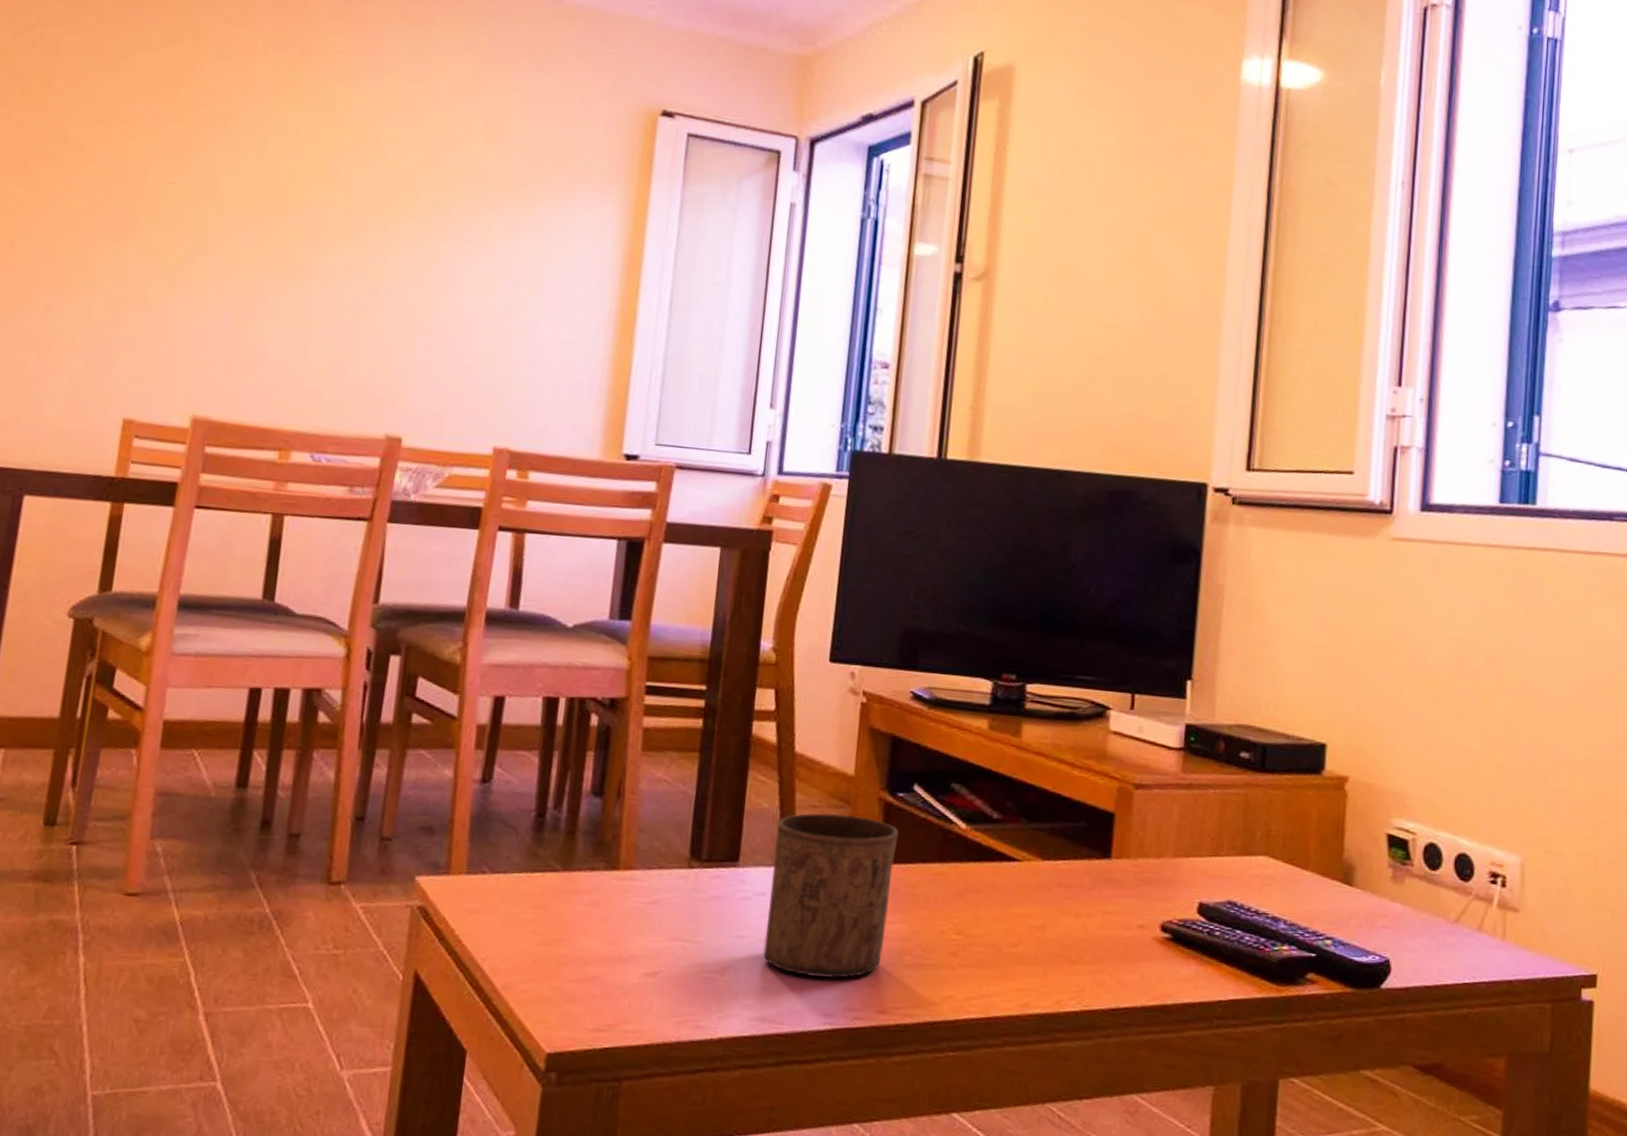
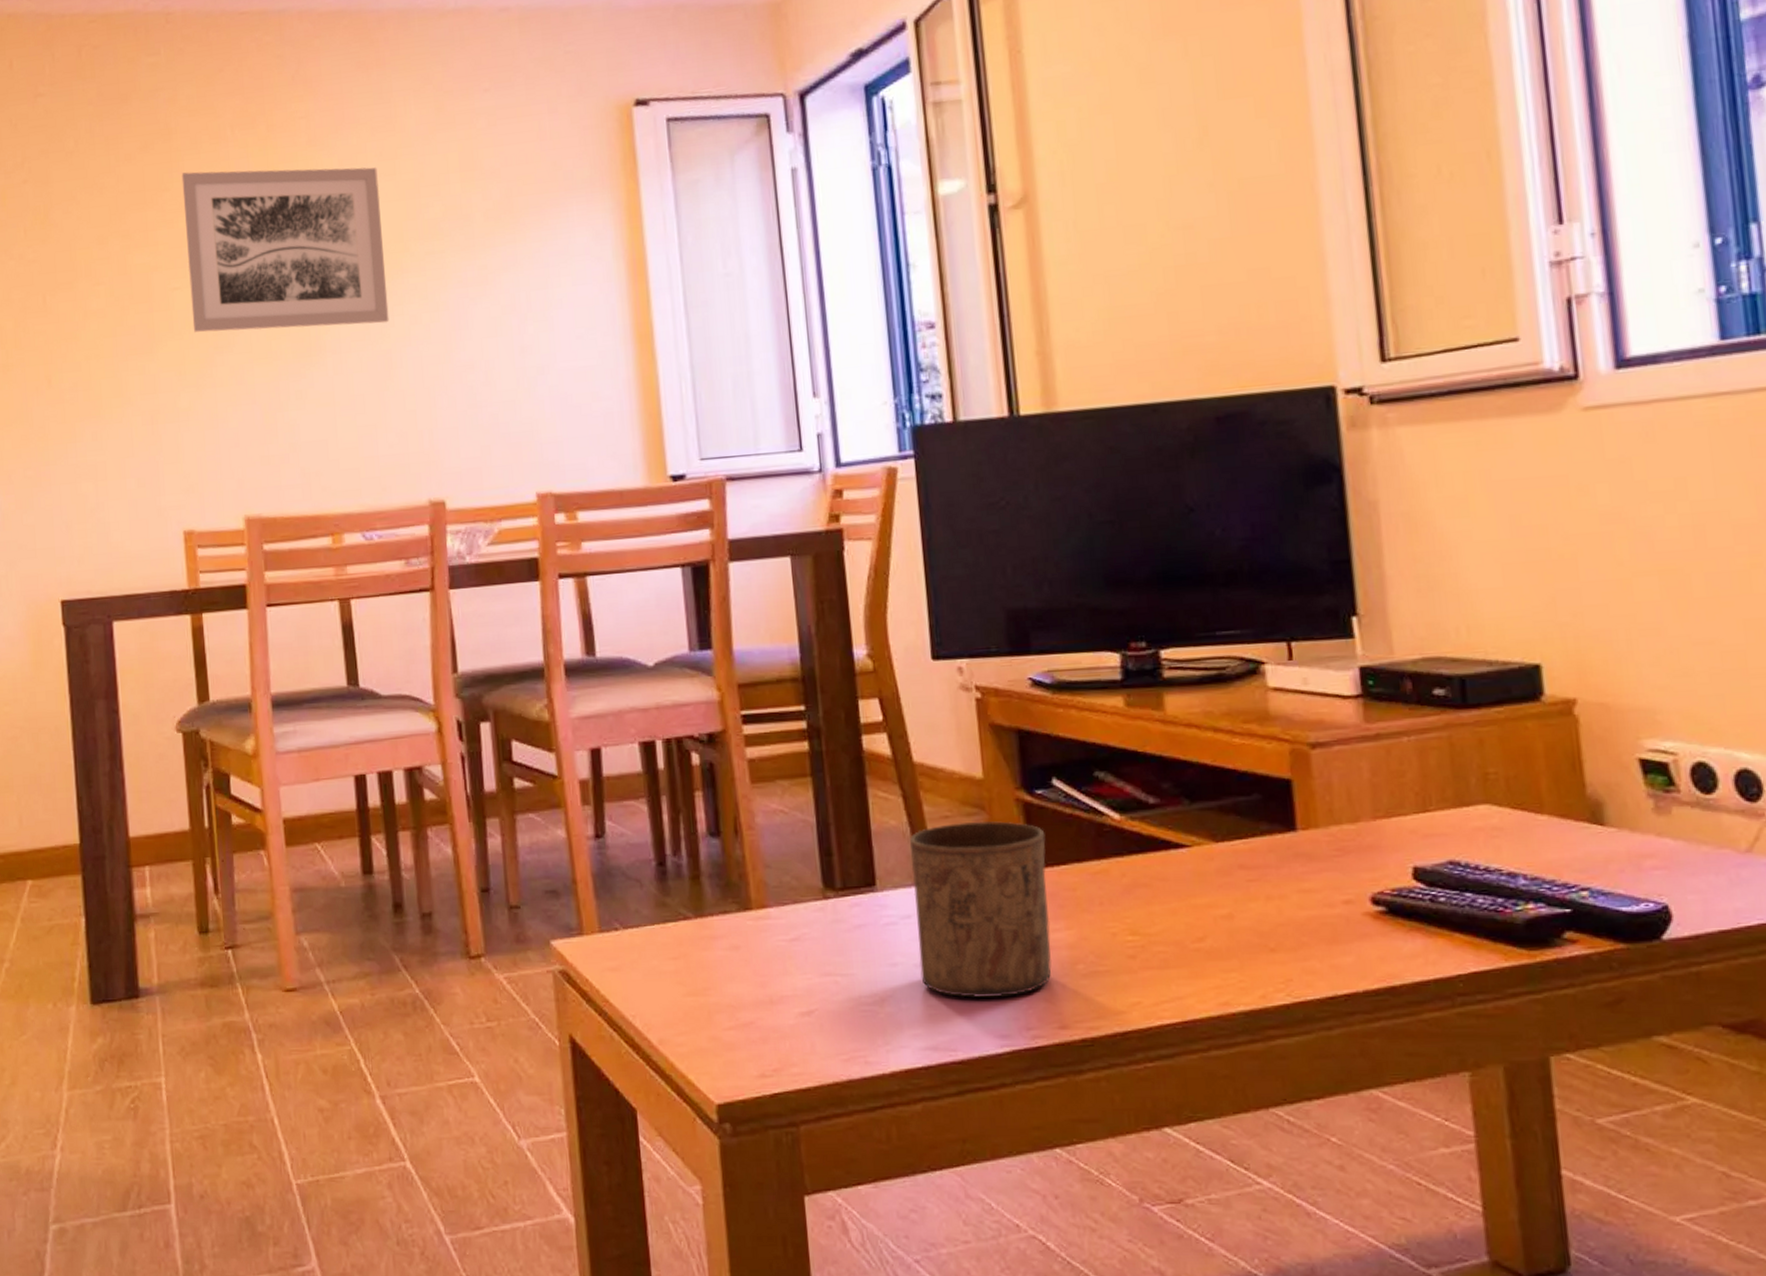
wall art: none [180,75,403,260] -> present [181,167,389,333]

